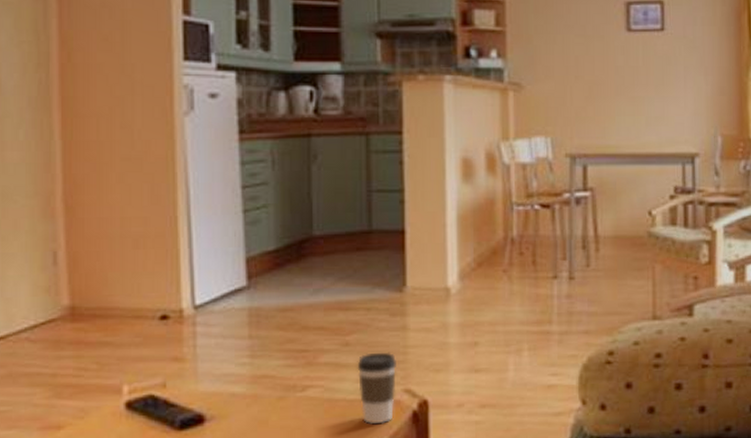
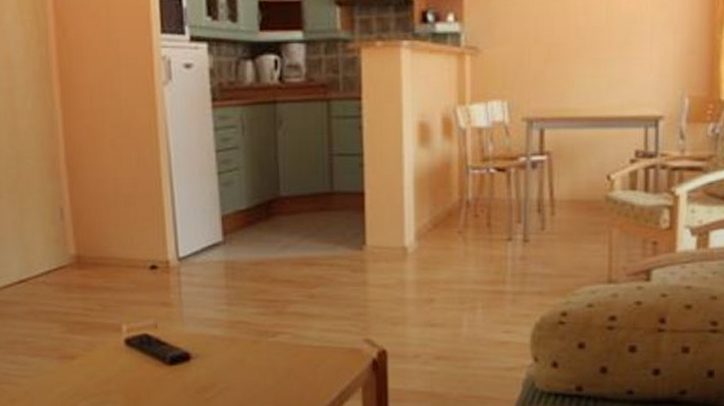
coffee cup: present [357,352,396,425] -> none [321,305,357,370]

